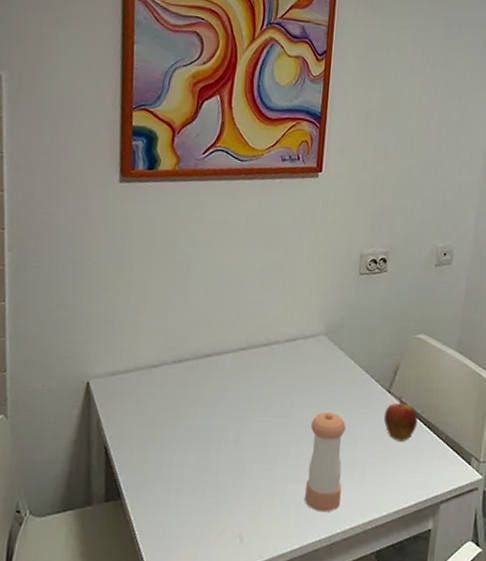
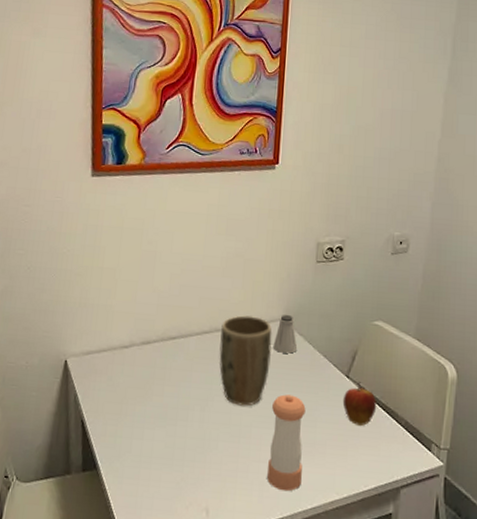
plant pot: none [255,330,313,426] -> present [218,315,272,406]
saltshaker: none [313,329,339,370] -> present [273,315,298,354]

